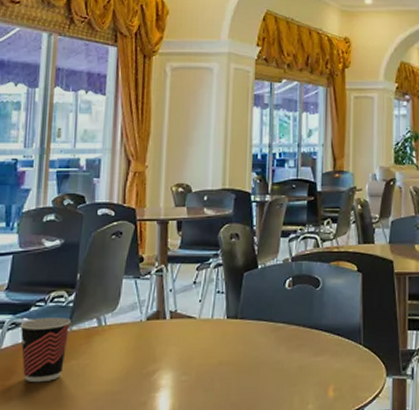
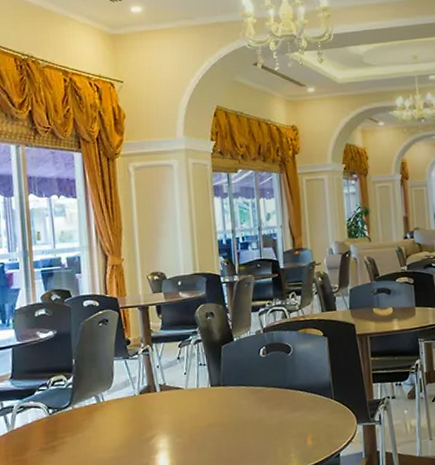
cup: present [20,317,71,383] -> none [27,398,72,456]

